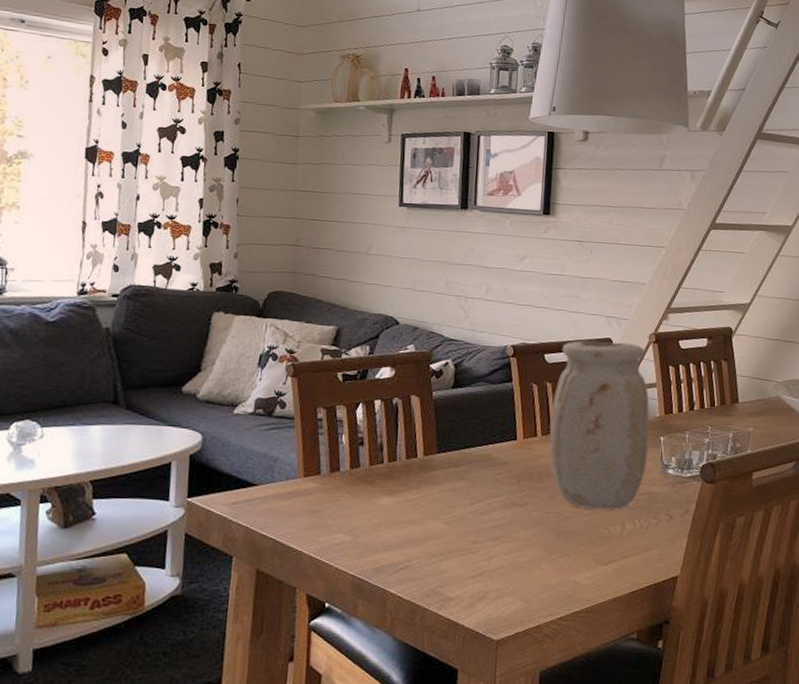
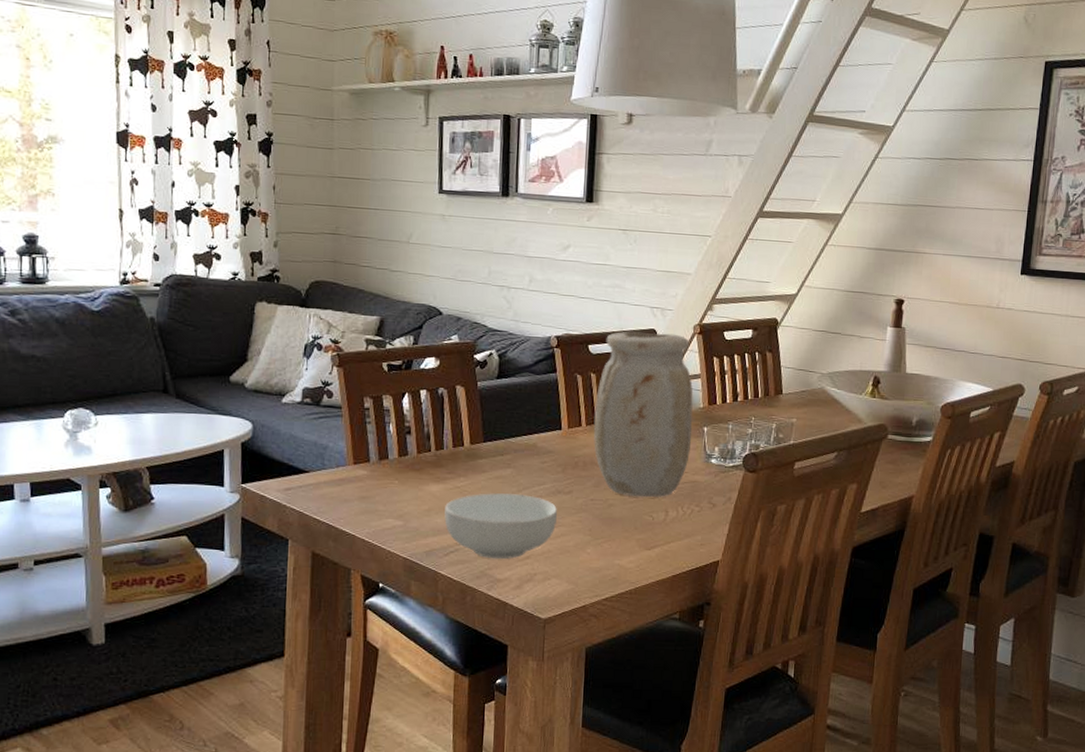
cereal bowl: none [395,506,512,577] -> present [444,493,558,560]

